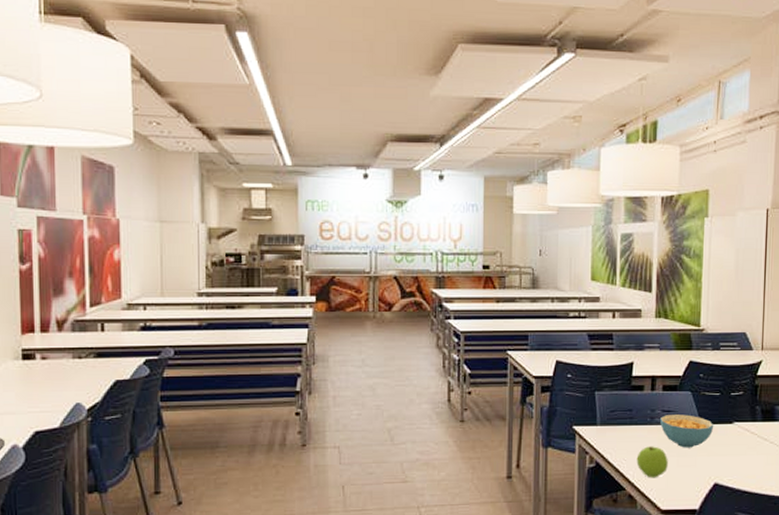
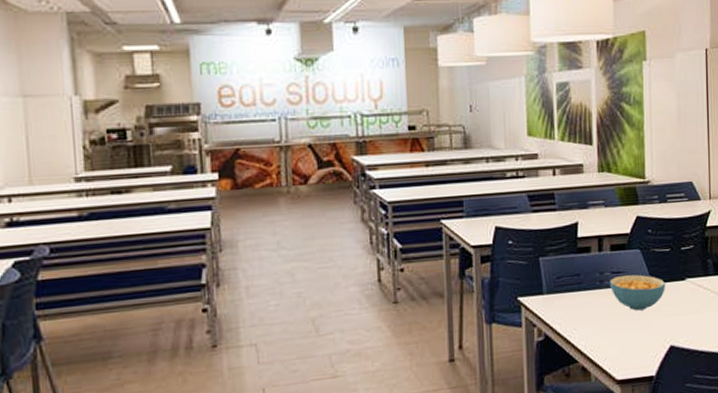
apple: present [636,446,668,478] -> none [587,311,621,347]

